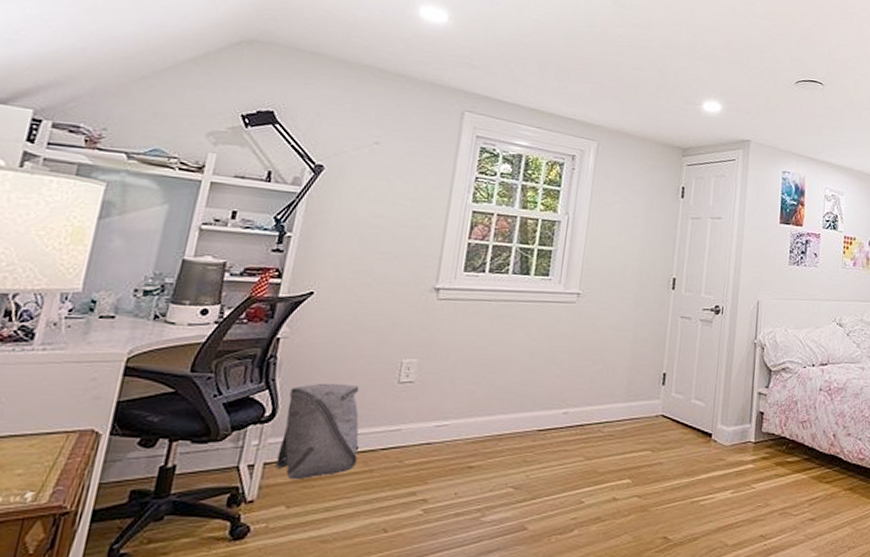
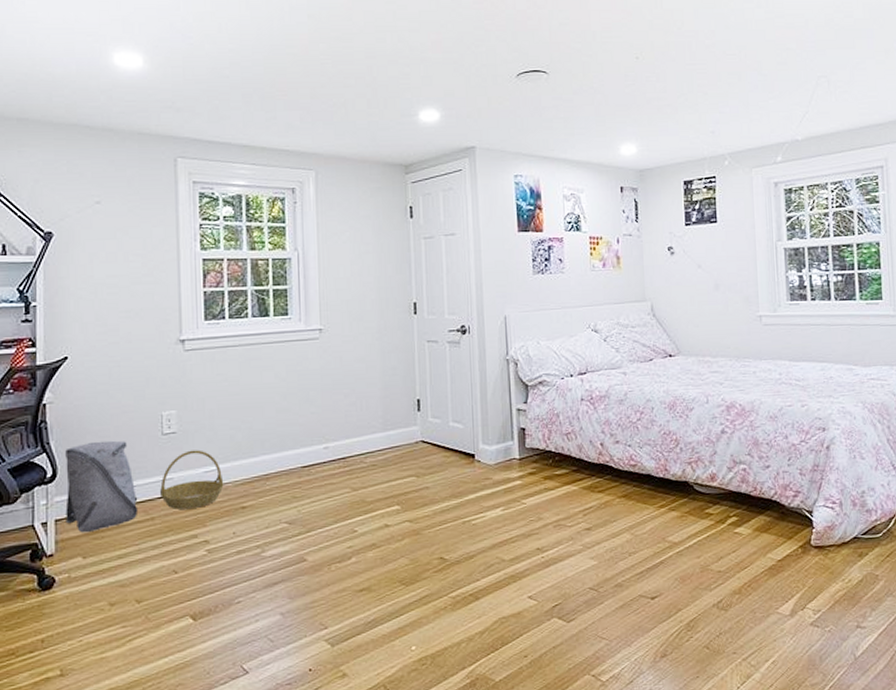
basket: none [384,402,455,463] -> present [160,450,224,509]

